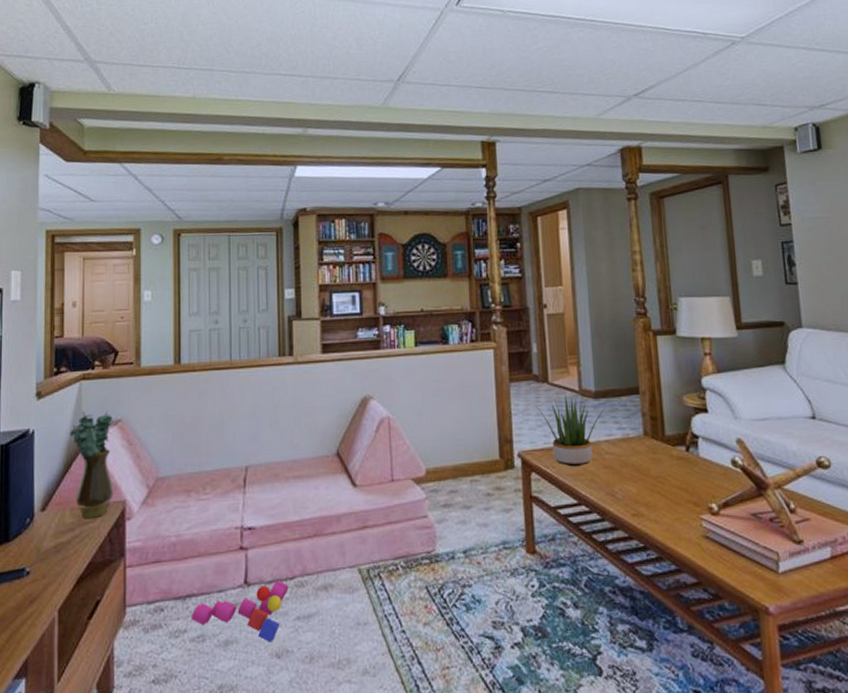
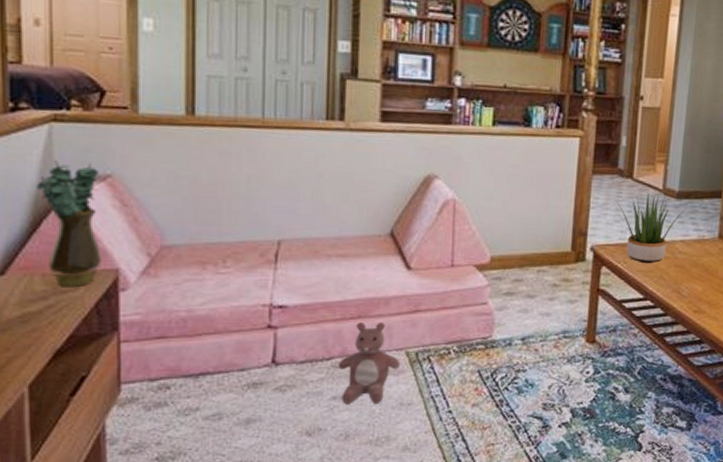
toy blocks: present [191,581,289,643] -> none [205,361,325,421]
stuffed animal: none [300,540,355,624] -> present [338,322,401,404]

